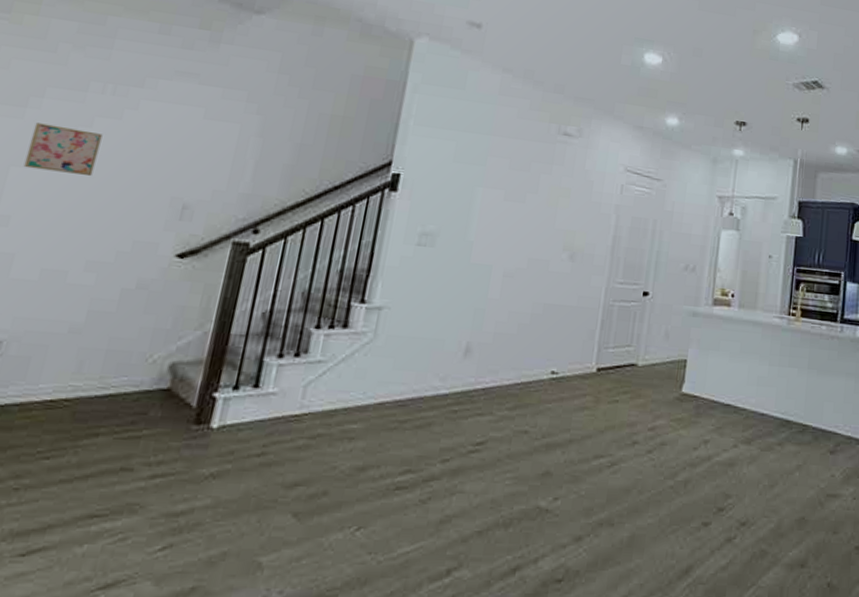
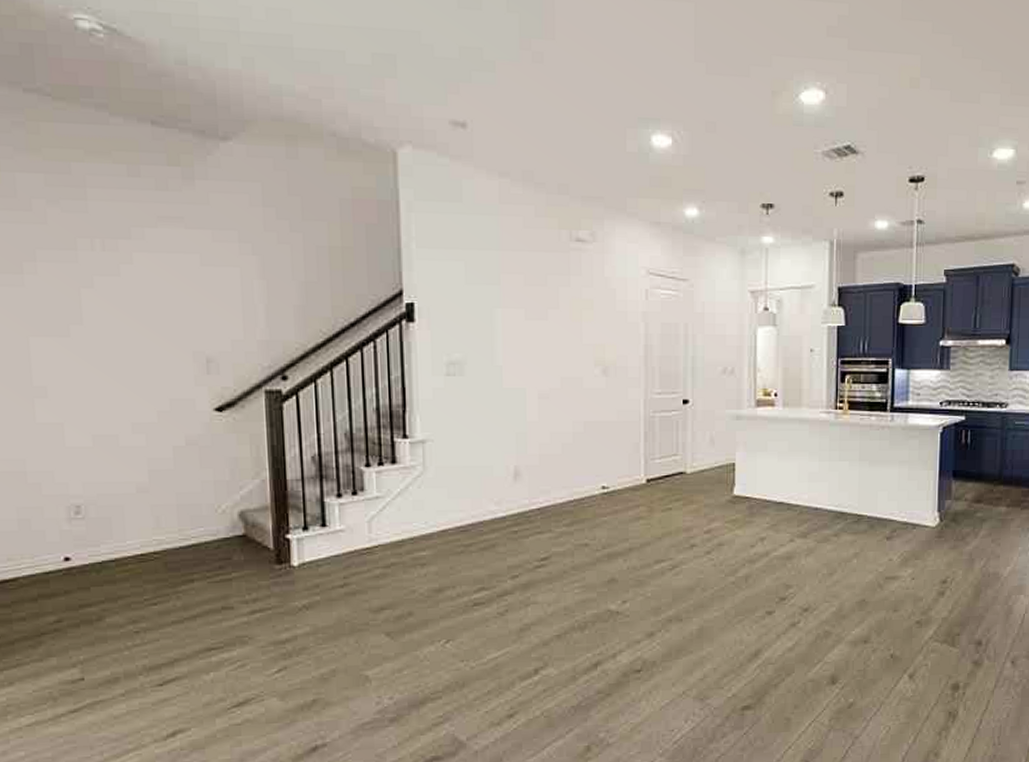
wall art: present [23,123,103,177] -> none [37,289,110,339]

